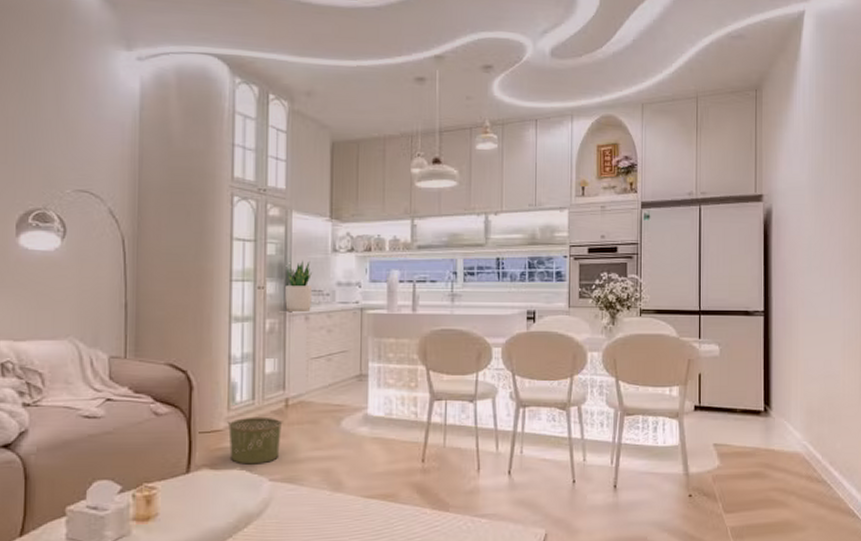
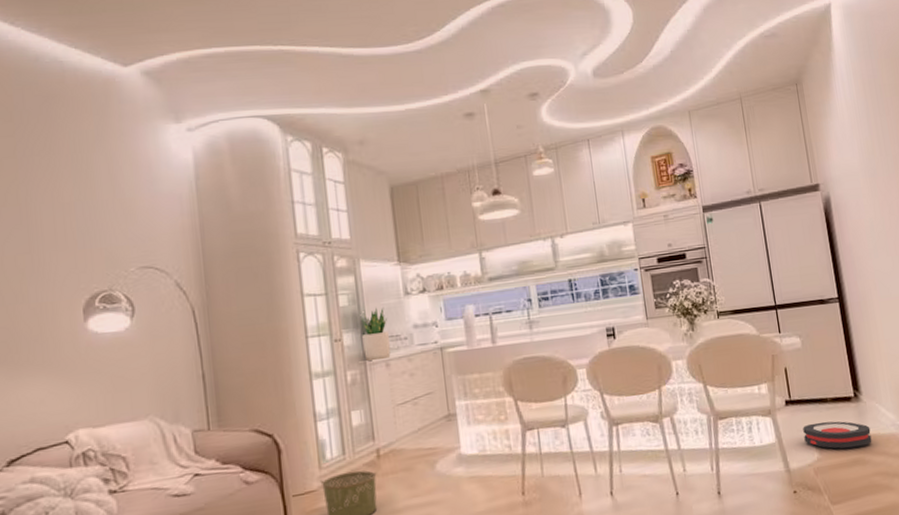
robot vacuum: none [708,431,775,461] -> present [803,421,872,449]

